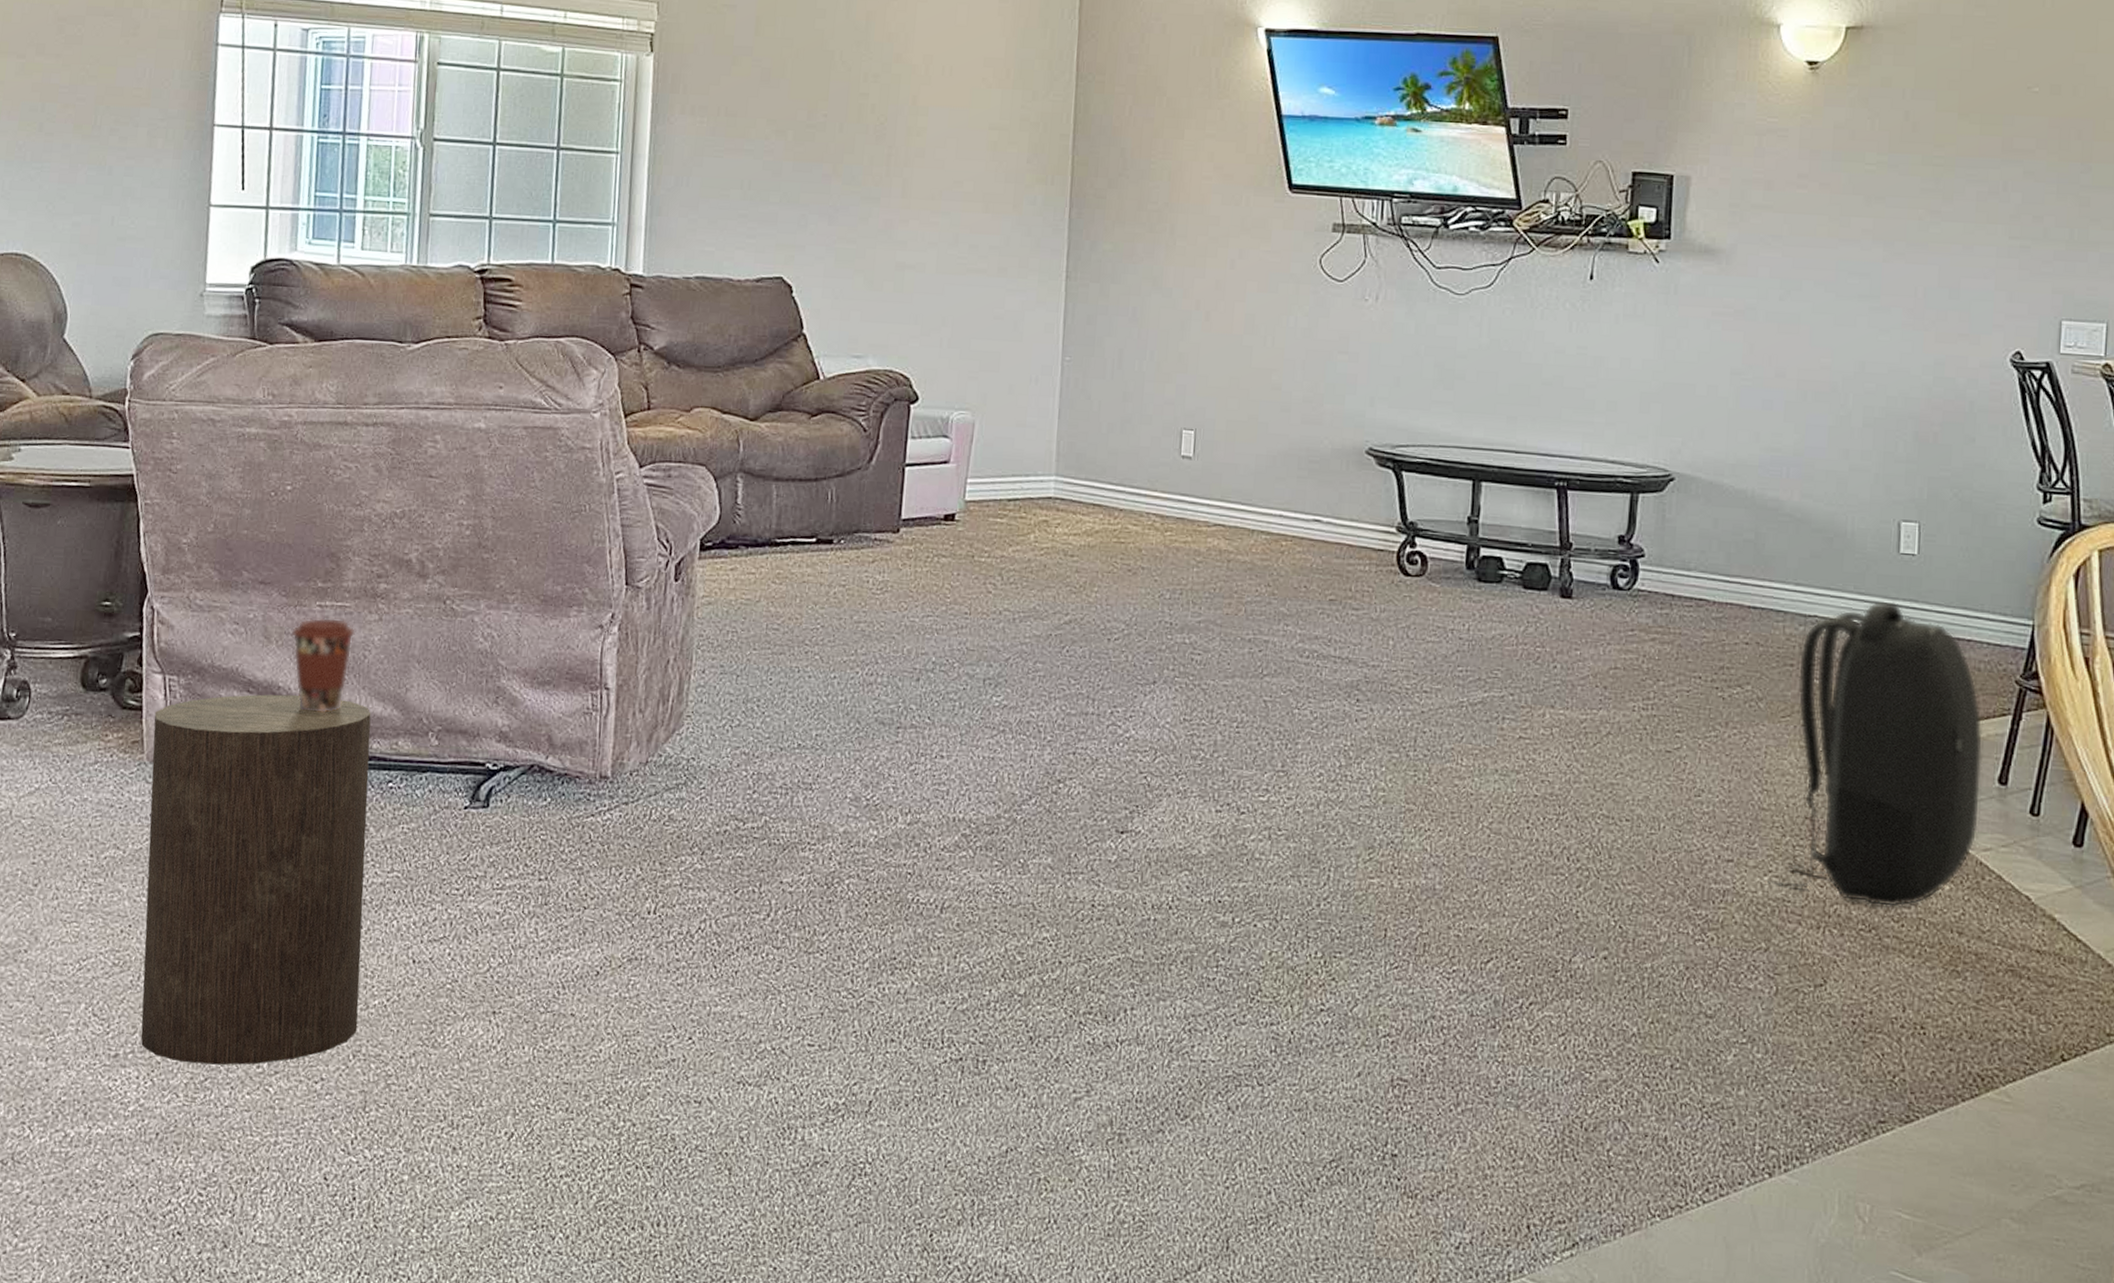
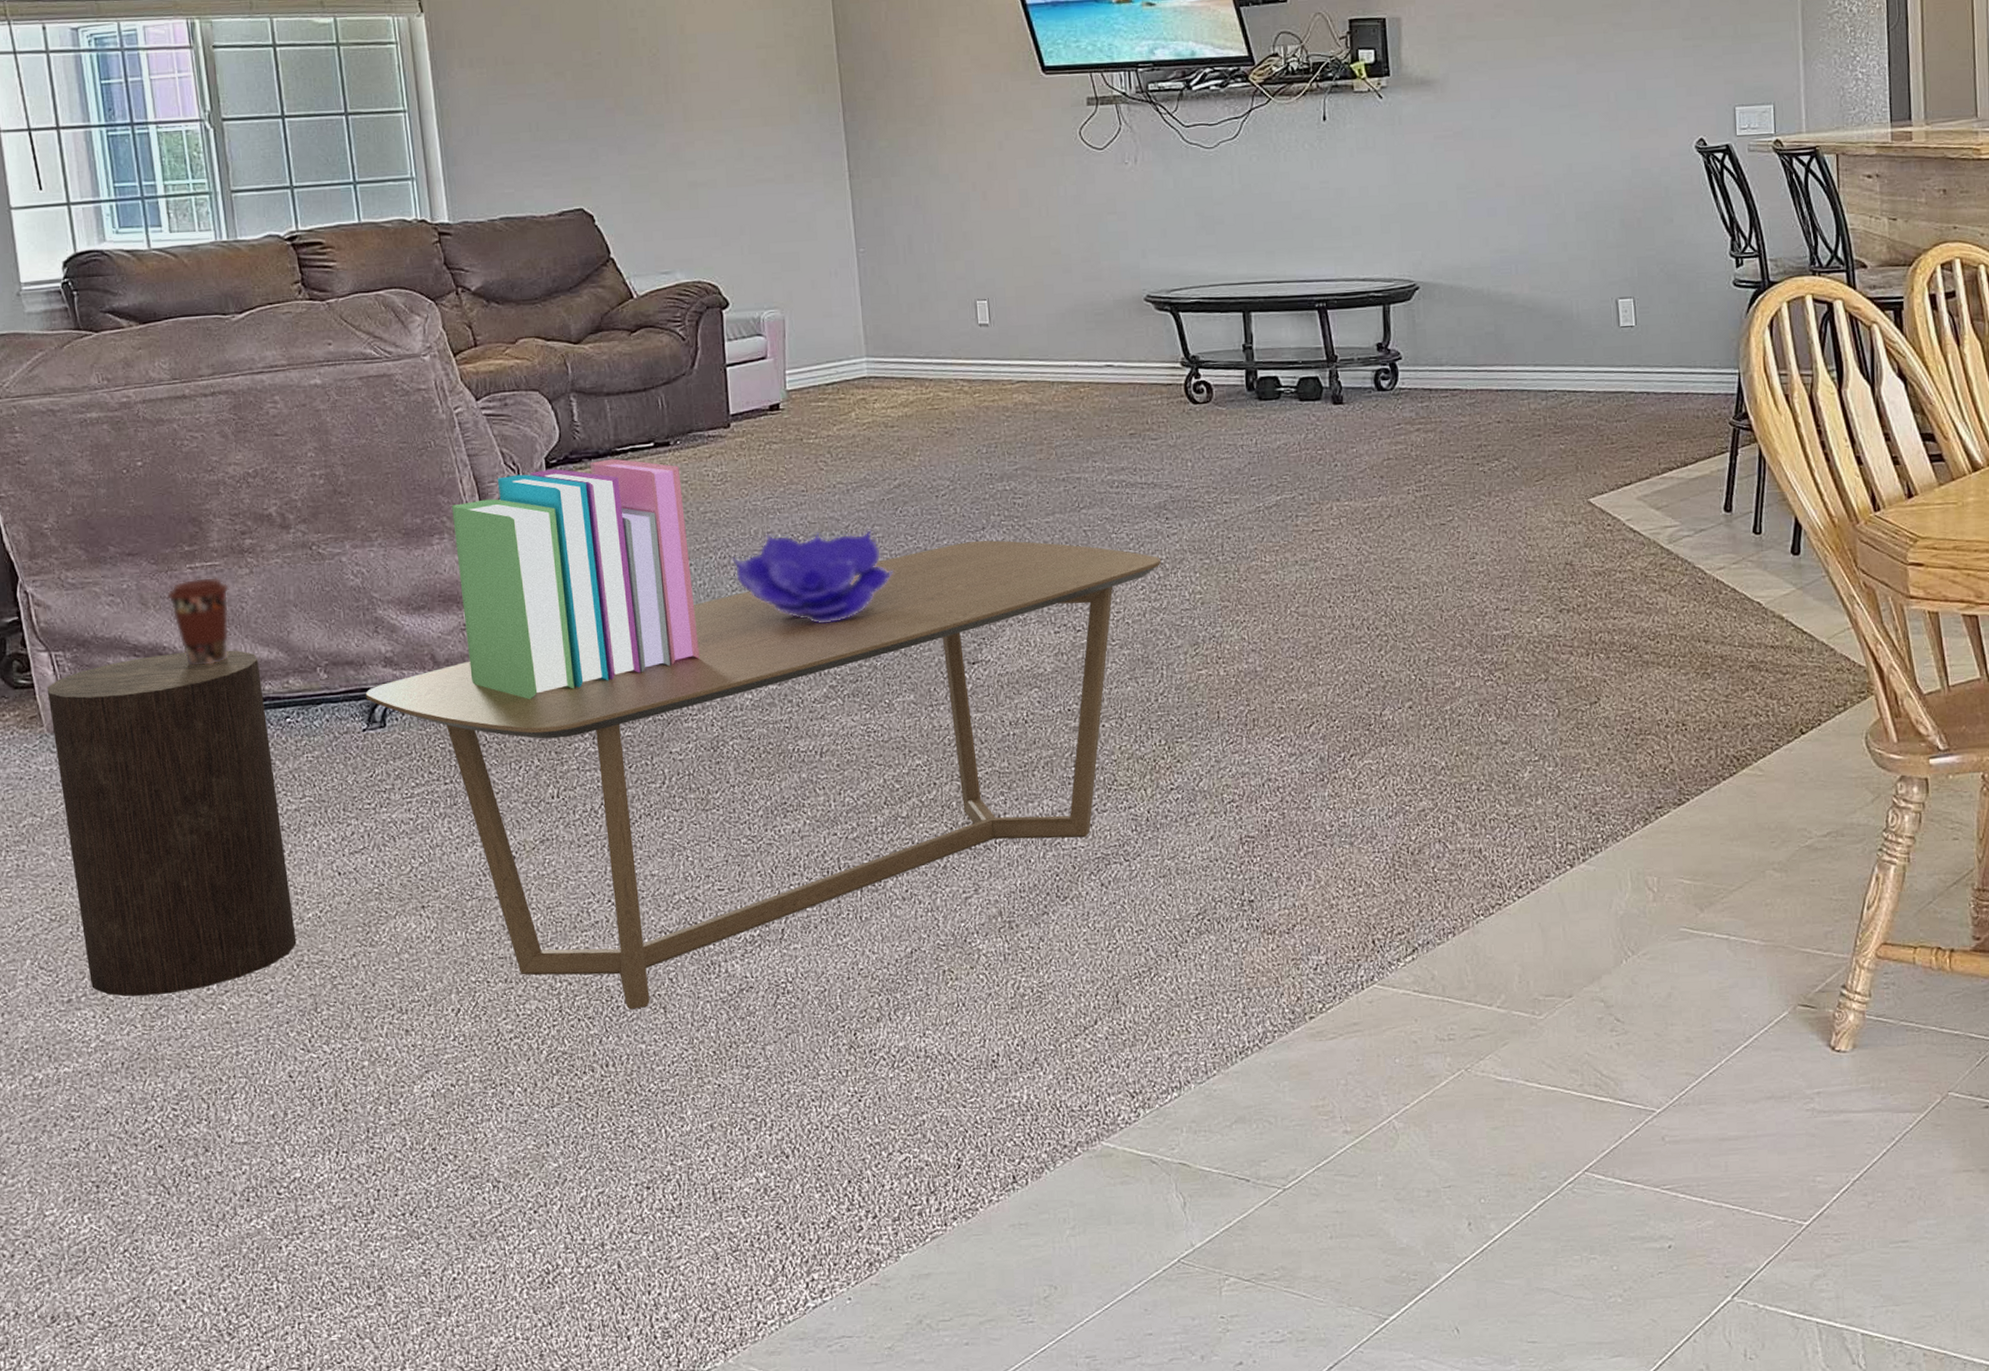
coffee table: none [473,695,1344,1166] -> present [365,540,1161,1010]
books: none [585,549,839,800] -> present [452,459,700,699]
decorative bowl: none [878,654,1050,763] -> present [731,529,894,623]
backpack: present [1767,601,1984,908] -> none [1540,369,1712,629]

